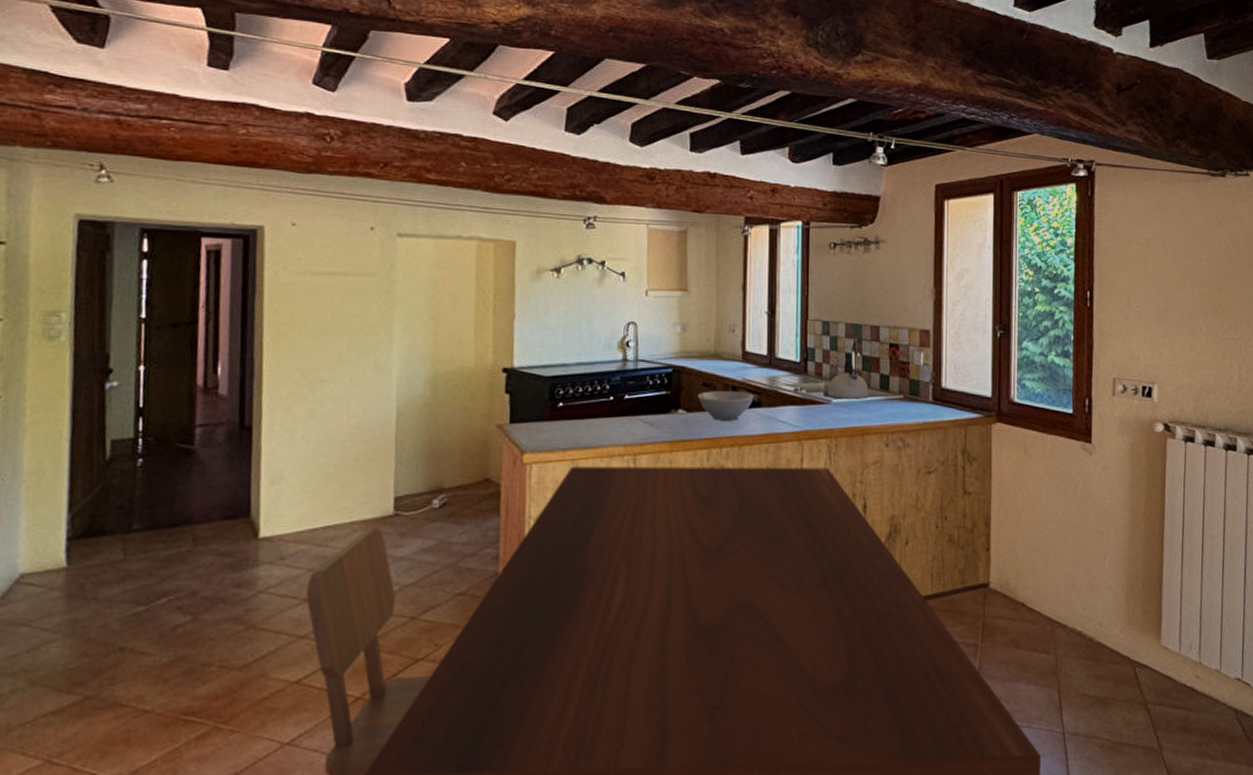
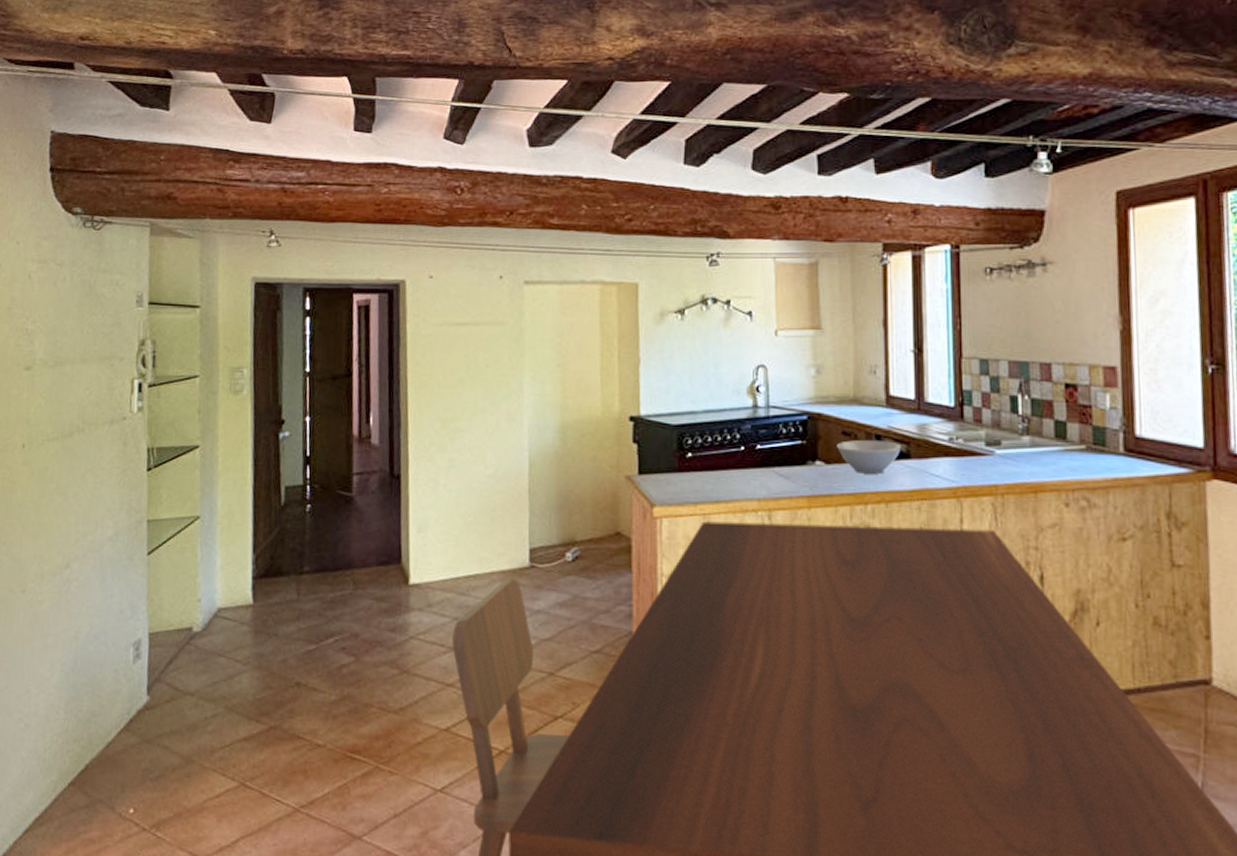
kettle: present [826,358,870,399] -> none [988,402,1043,450]

